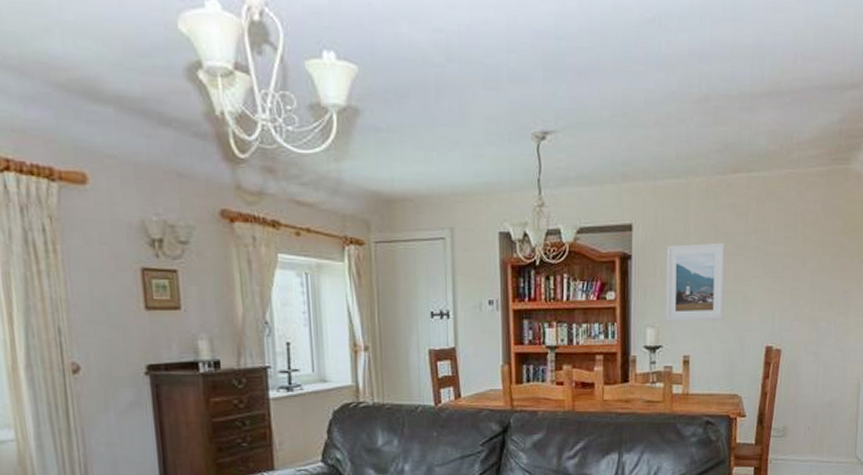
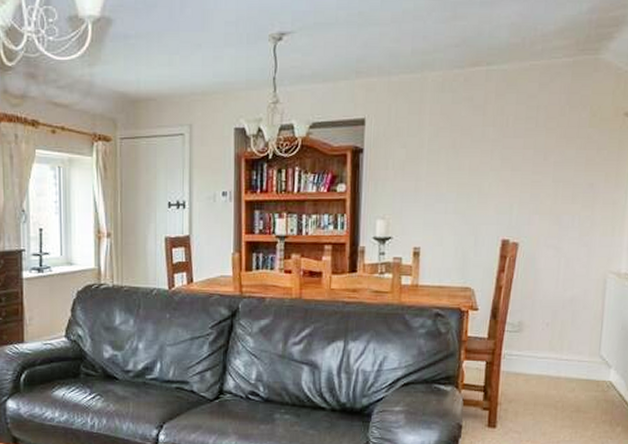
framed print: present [666,242,724,321] -> none [397,135,460,213]

